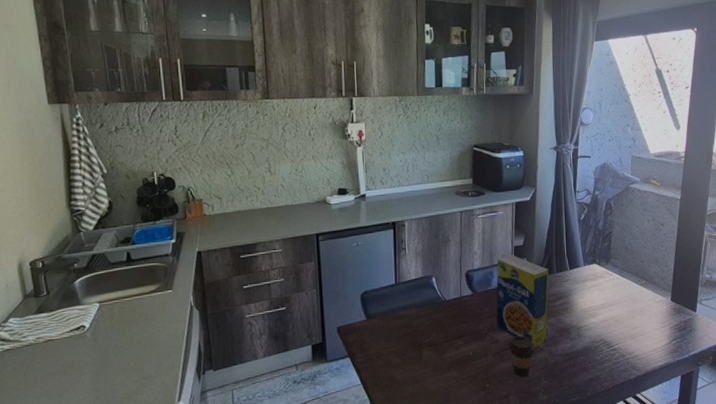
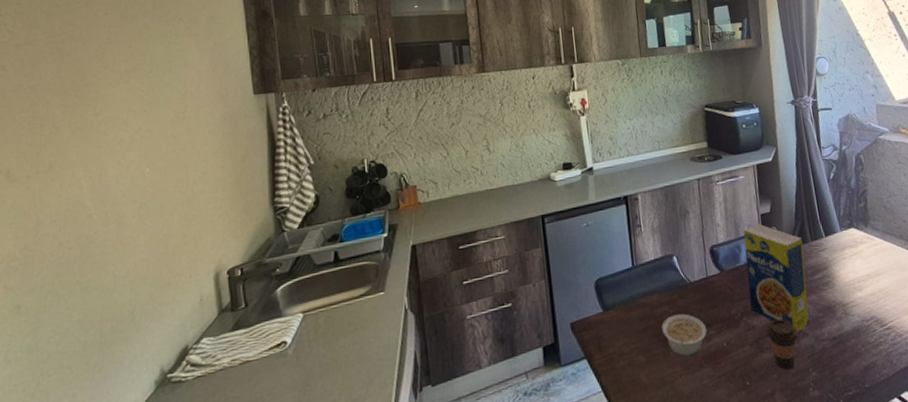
legume: none [417,326,457,361] -> present [662,313,707,356]

